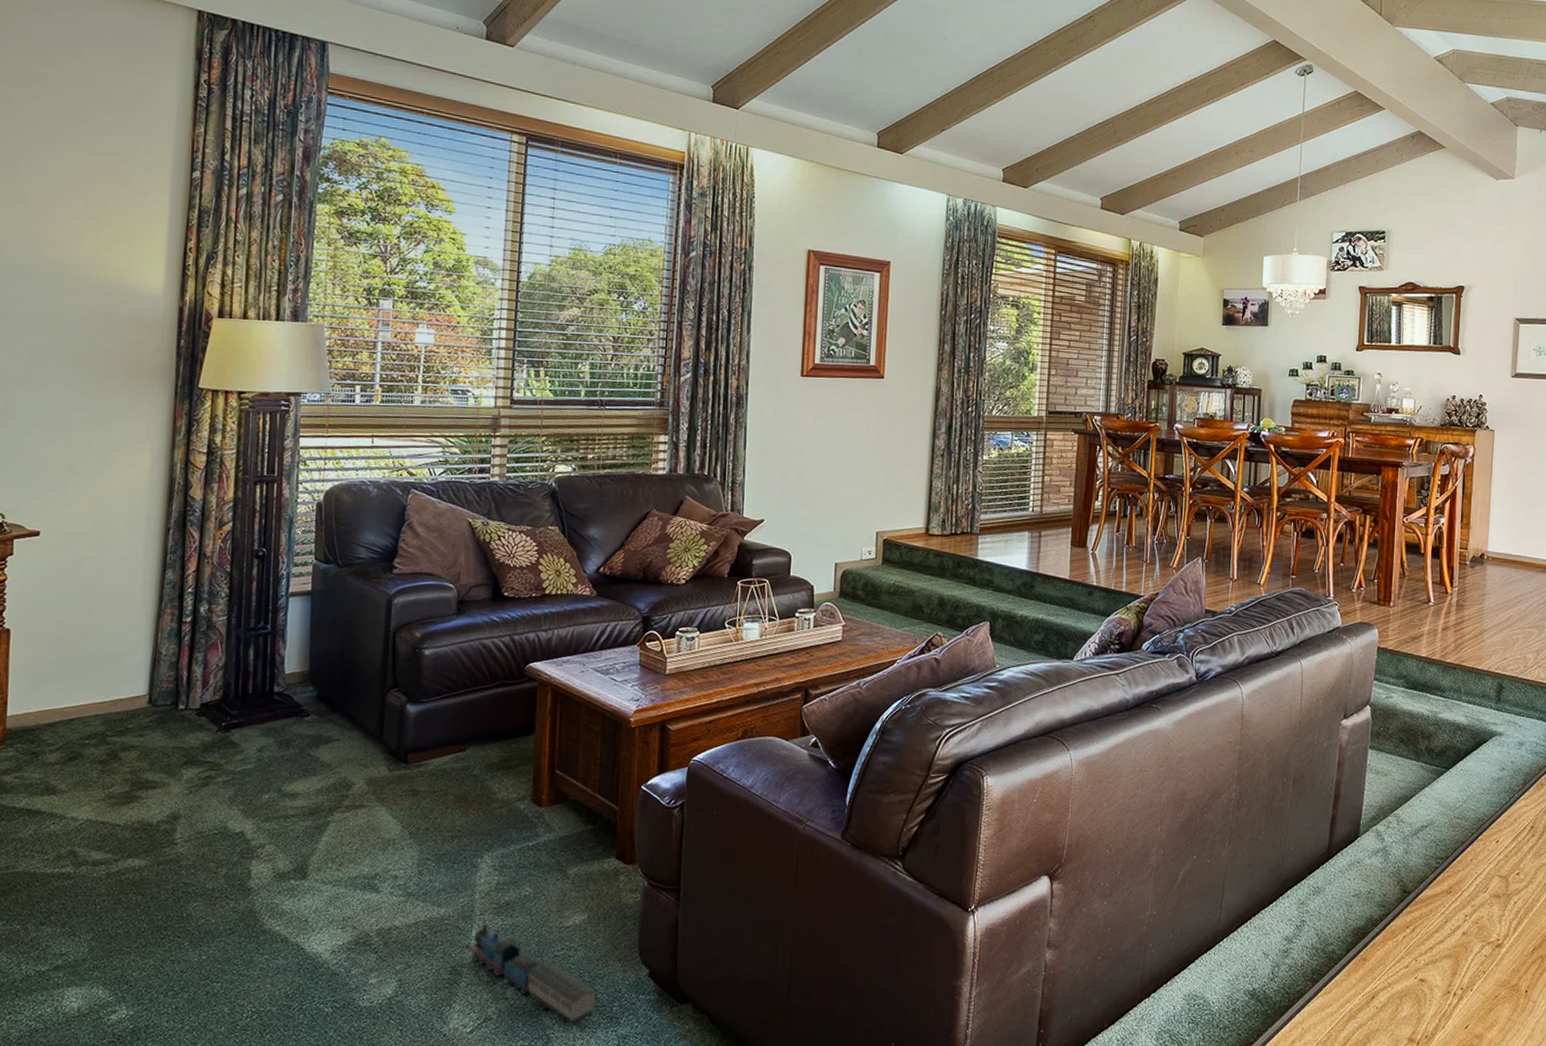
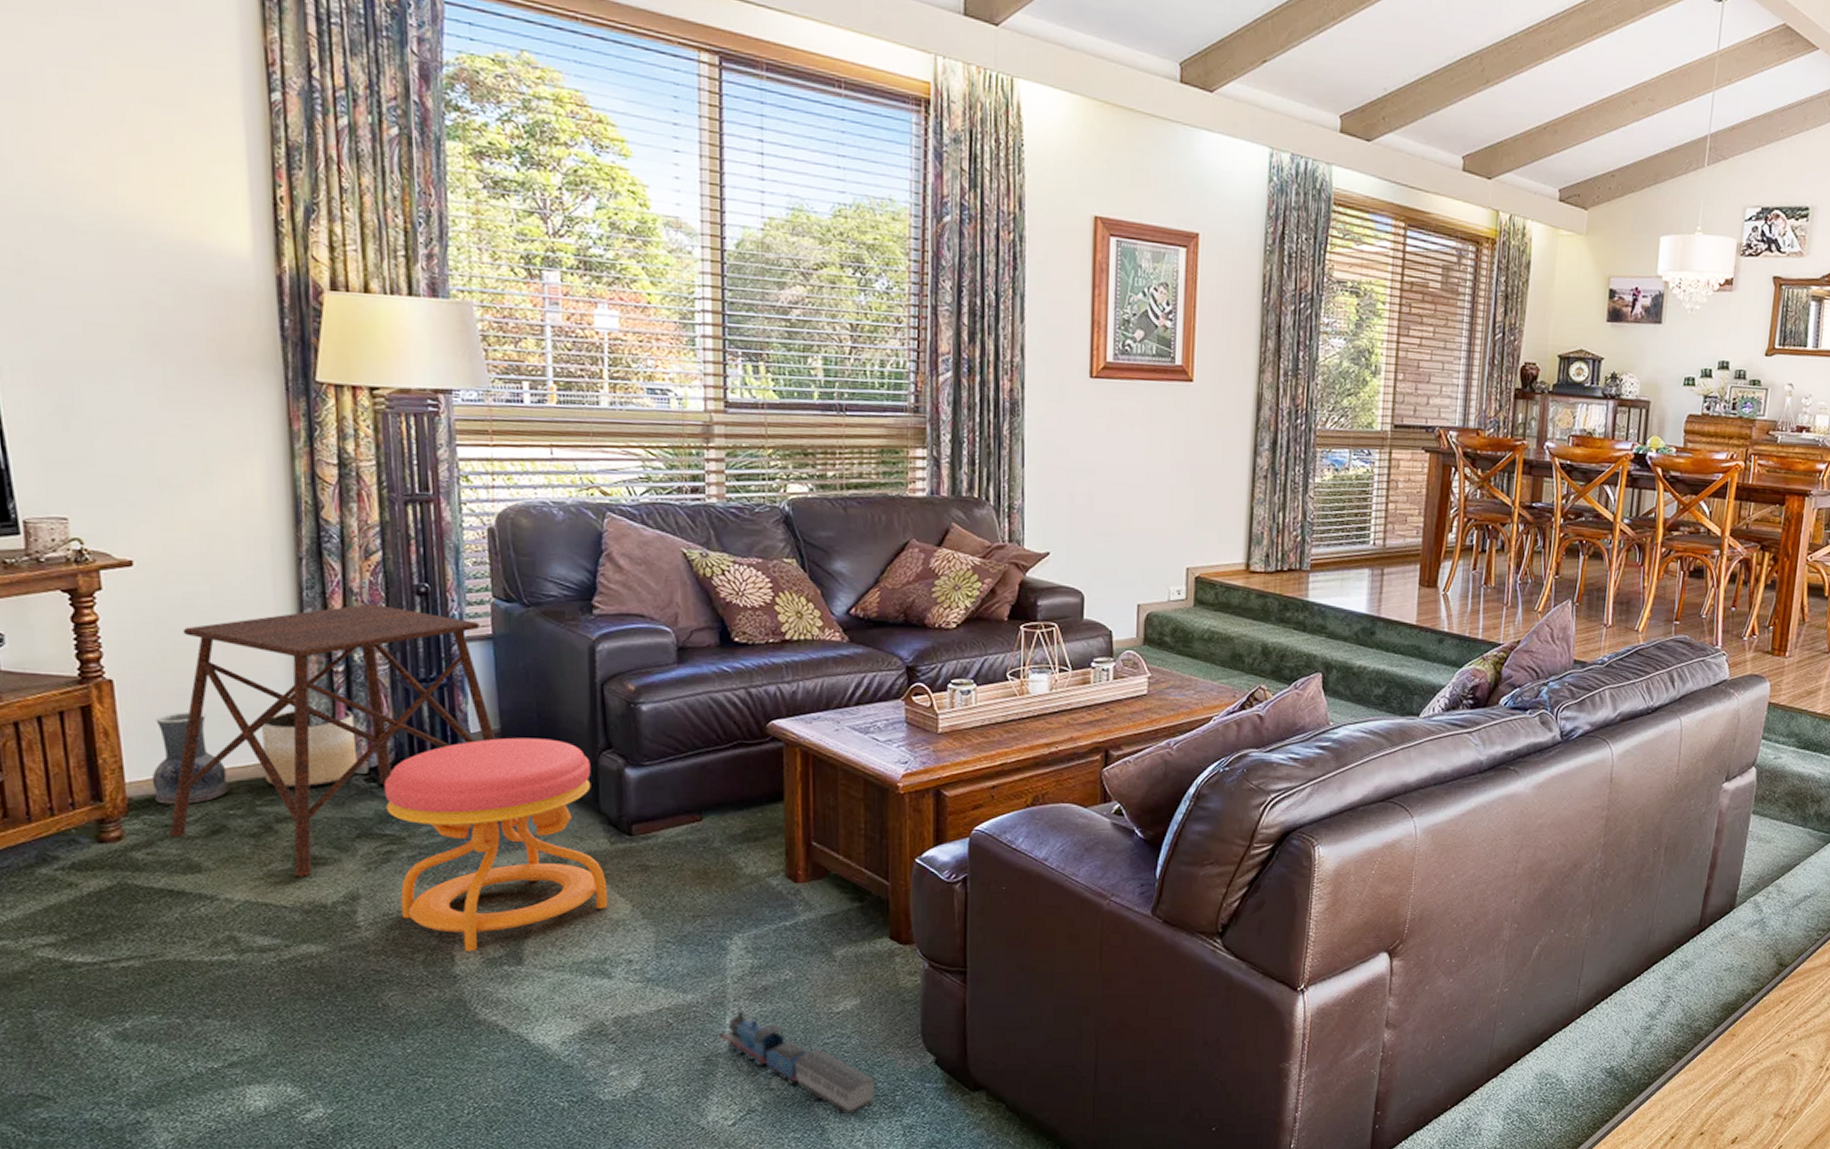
vase: none [28,655,88,735] -> present [151,711,230,805]
side table: none [35,565,304,799] -> present [169,603,495,877]
planter: none [118,653,194,721] -> present [262,708,358,788]
stool: none [210,678,383,867] -> present [383,737,608,951]

